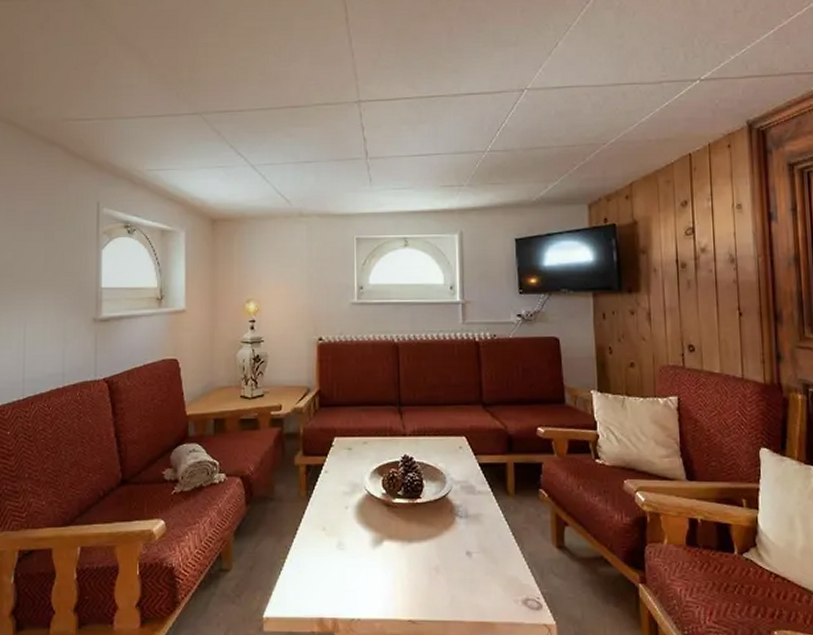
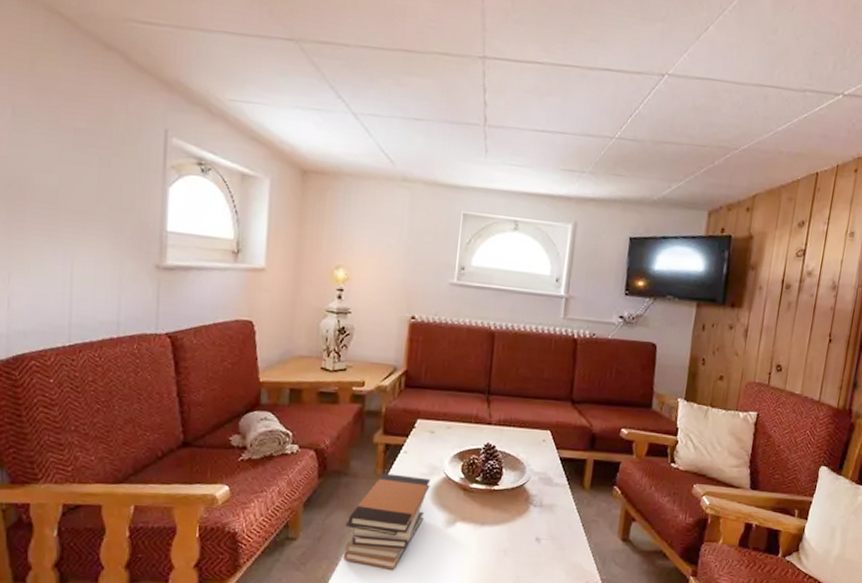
book stack: none [275,495,354,597] -> present [343,473,431,570]

